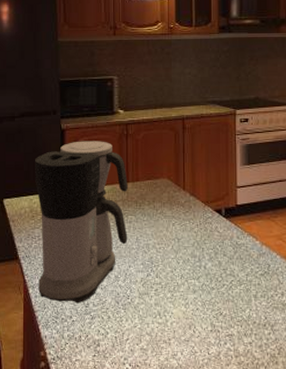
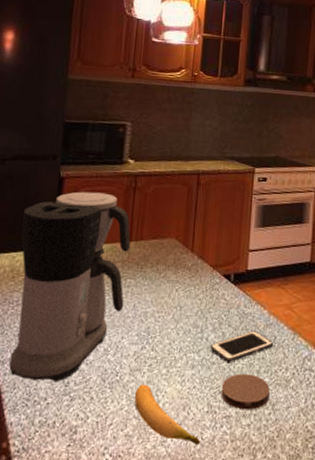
banana: none [145,306,208,359] -> present [134,384,201,446]
cell phone: none [208,260,267,288] -> present [210,331,273,362]
coaster: none [222,298,268,330] -> present [221,373,270,410]

